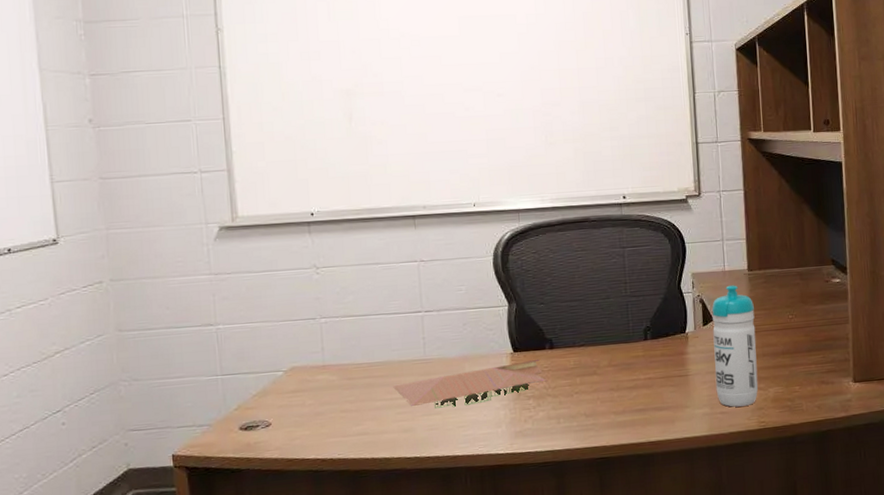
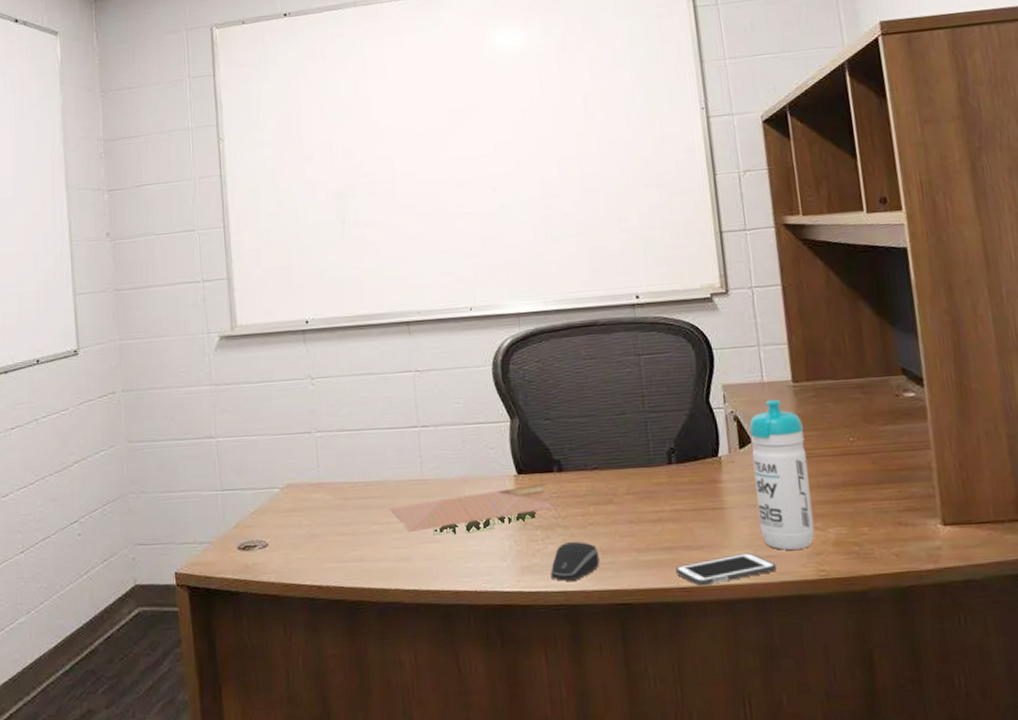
computer mouse: none [540,408,584,442] -> present [550,542,600,581]
cell phone: none [646,410,727,440] -> present [675,552,777,587]

